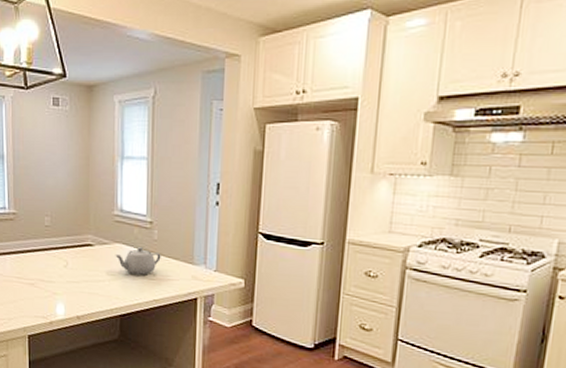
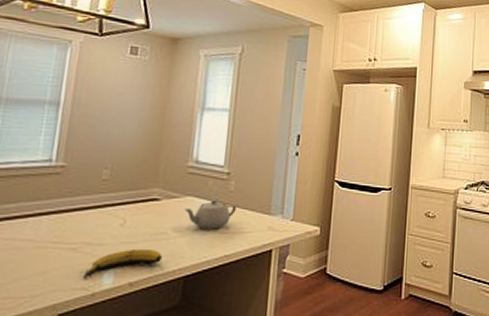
banana: none [42,287,100,309] -> present [83,248,162,279]

